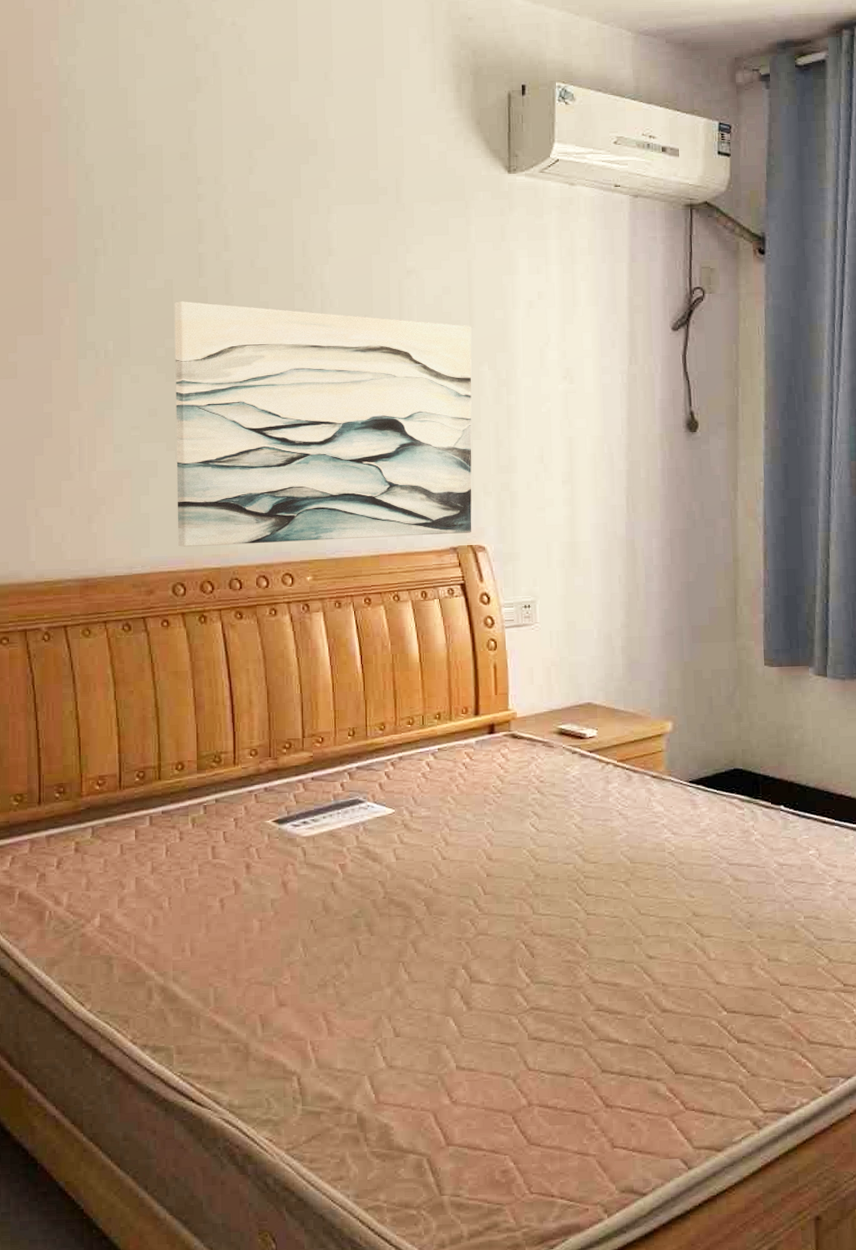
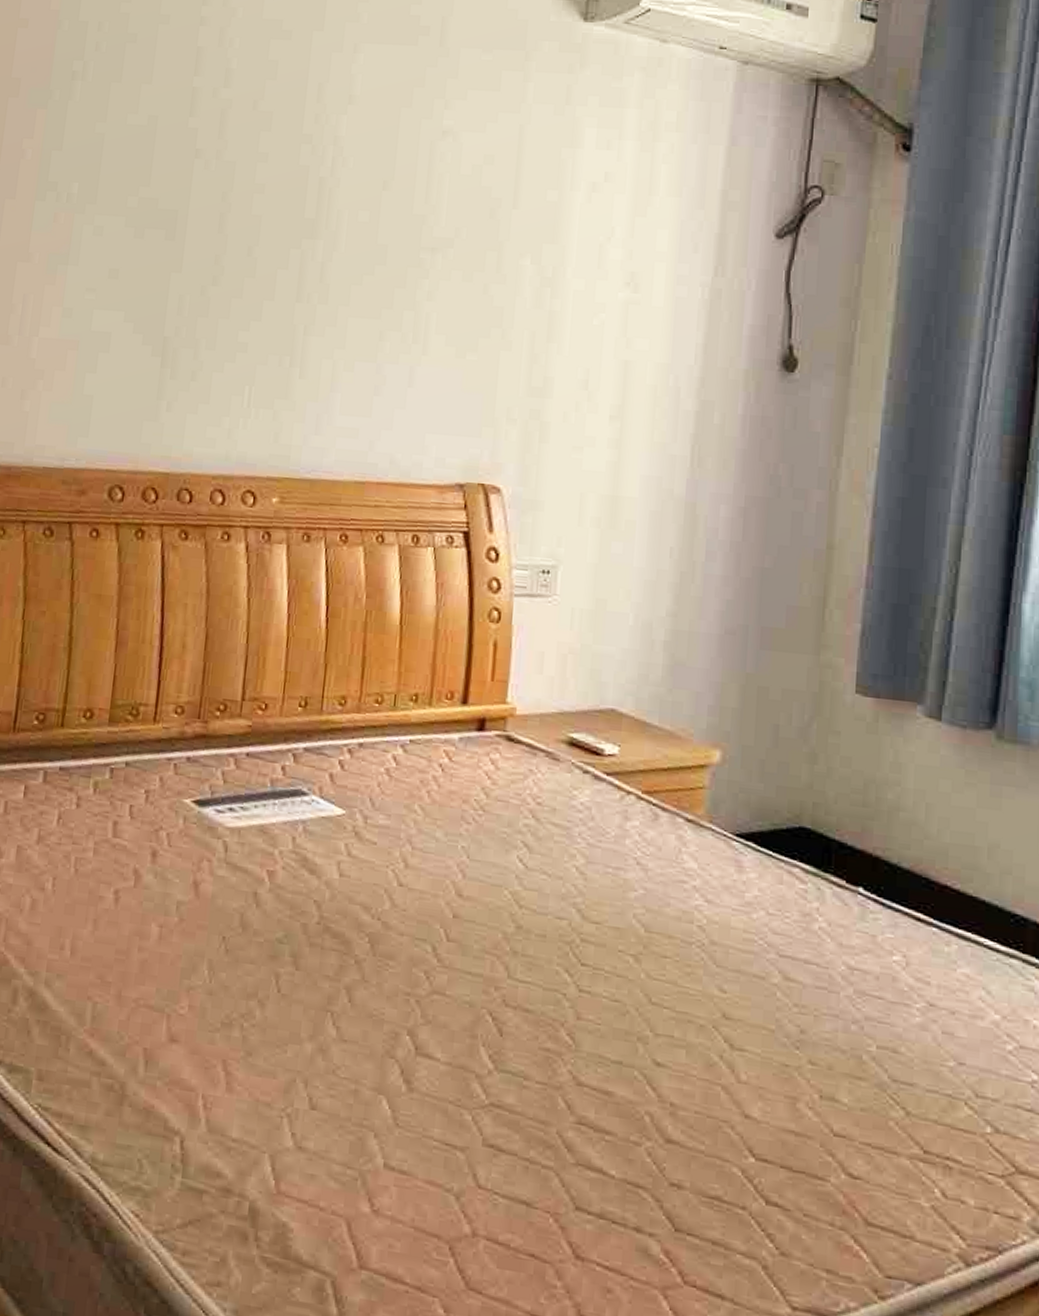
wall art: present [174,301,472,547] -> none [123,143,515,468]

